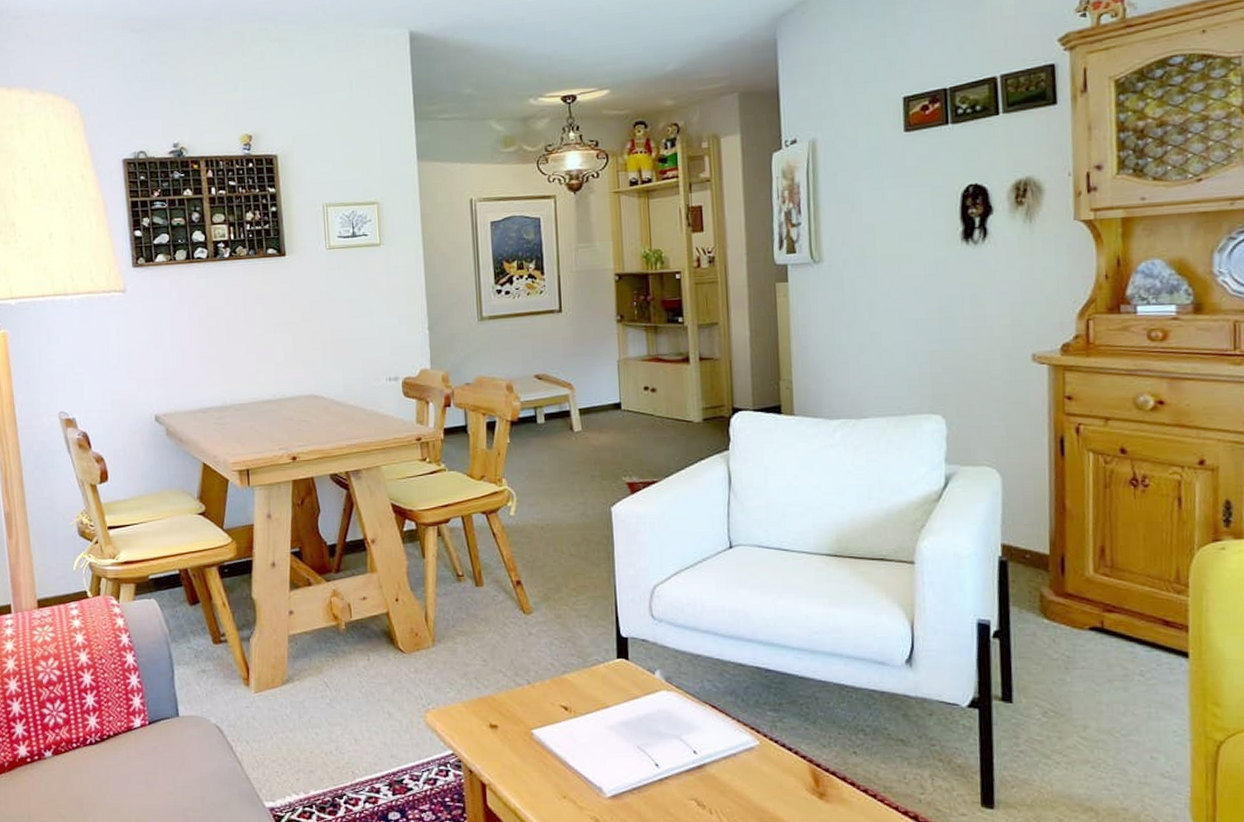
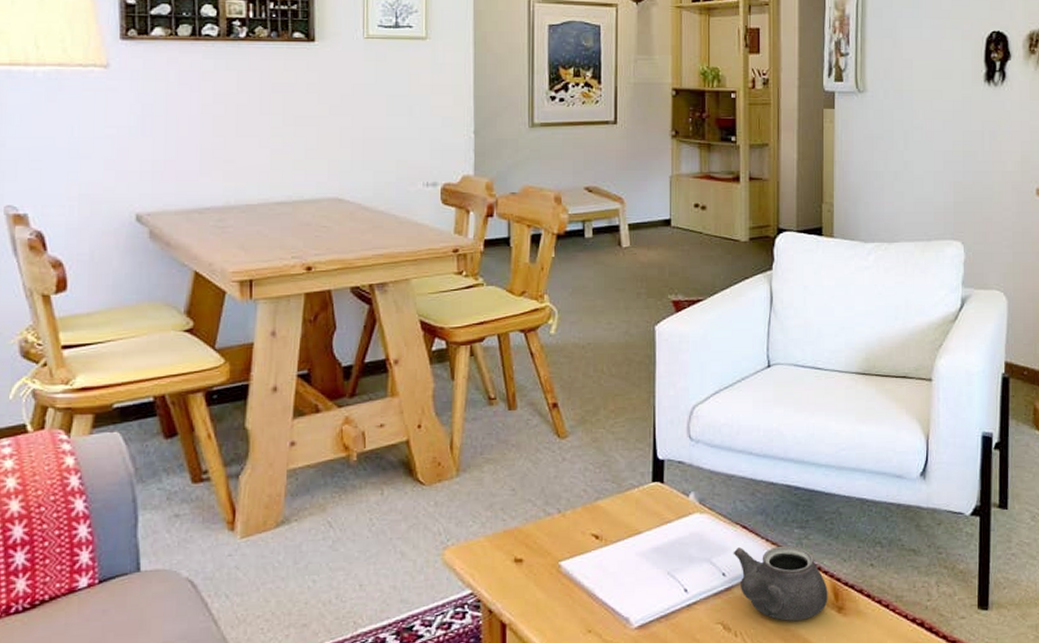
teapot: none [703,727,808,803] -> present [733,545,828,621]

